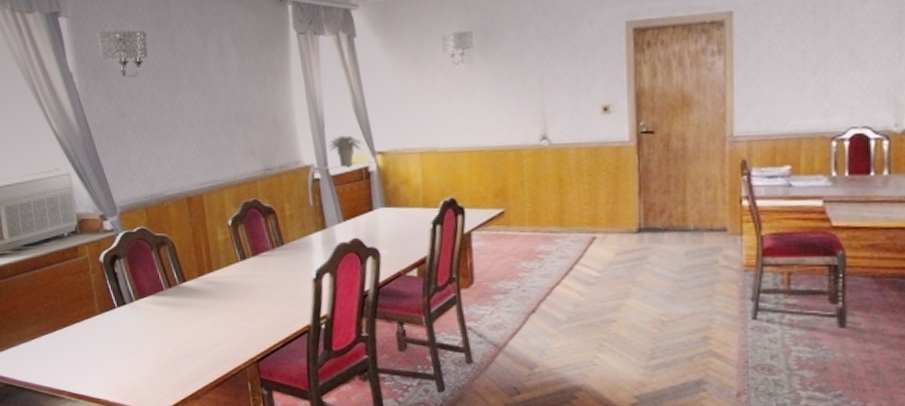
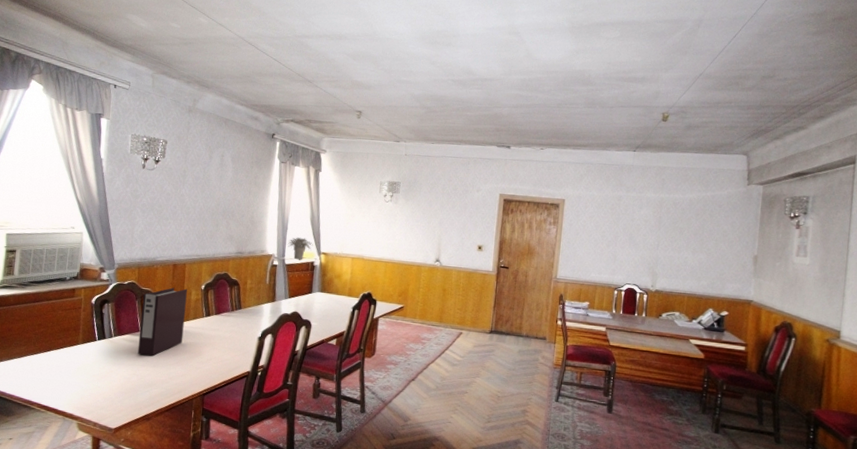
binder: none [158,227,219,320] -> present [137,287,187,356]

